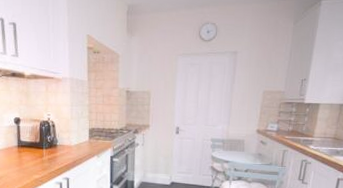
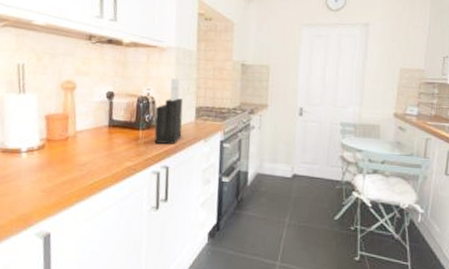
knife block: none [55,104,79,160] -> present [154,78,183,144]

